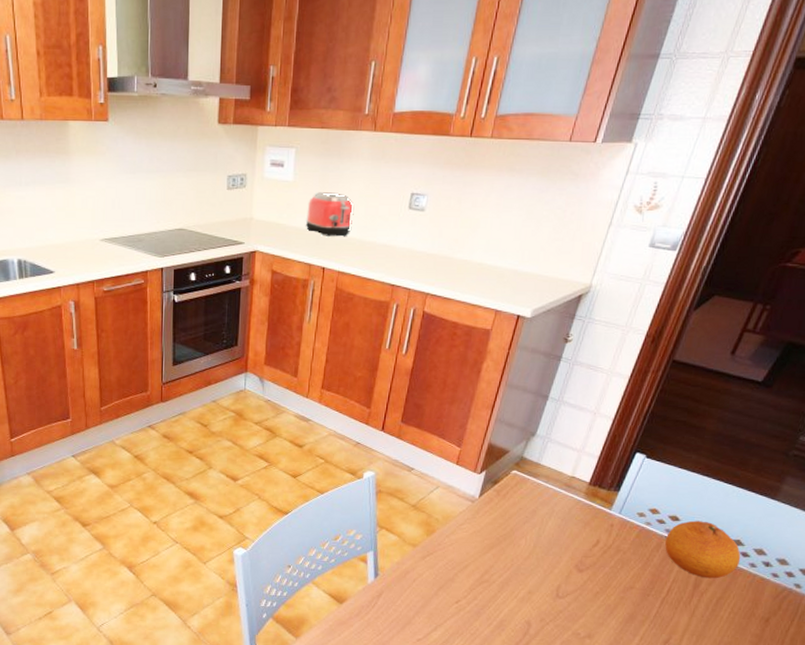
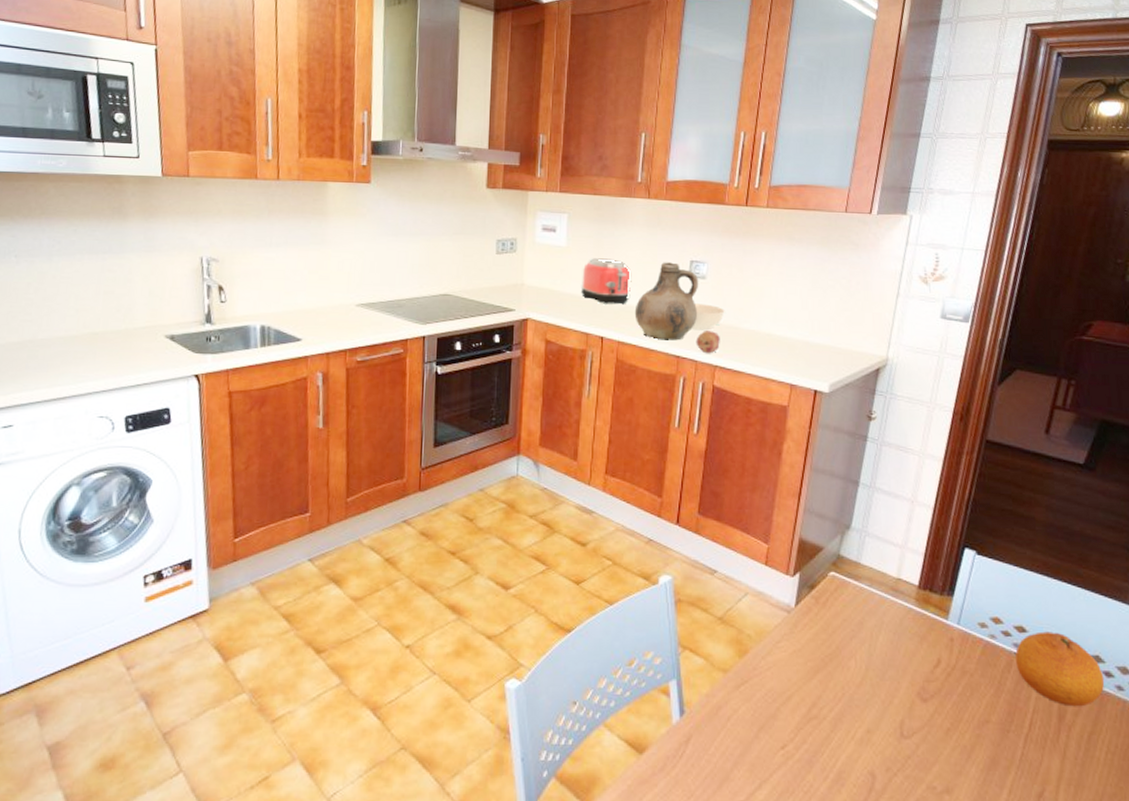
ceramic jug: none [355,195,418,270] -> present [634,262,699,341]
bowl: none [407,235,441,261] -> present [691,303,725,331]
fruit: none [410,260,434,283] -> present [696,329,720,354]

